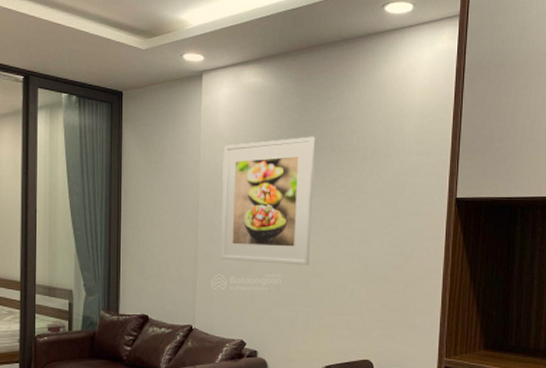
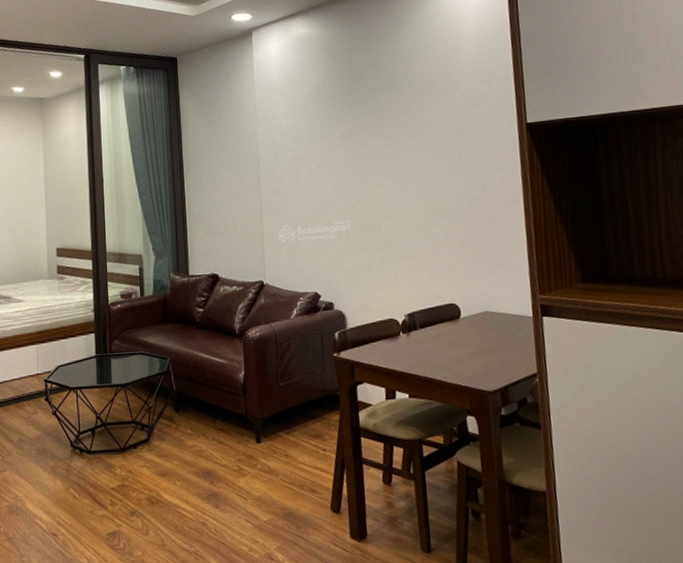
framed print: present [219,136,316,266] -> none [279,77,378,211]

